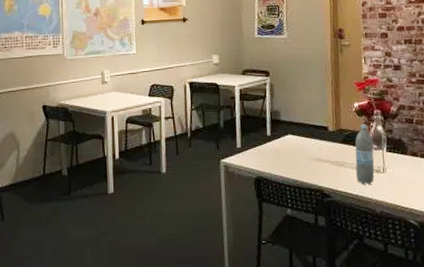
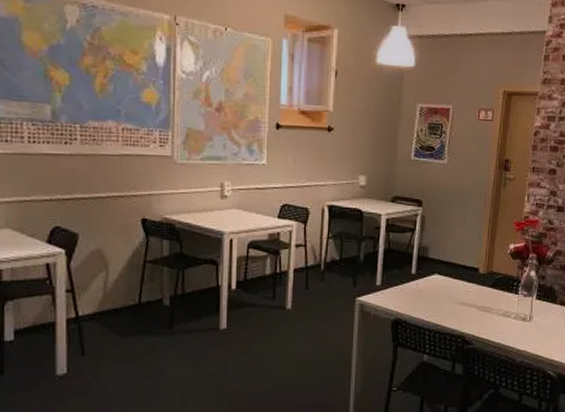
water bottle: present [354,124,375,185] -> none [501,269,525,332]

